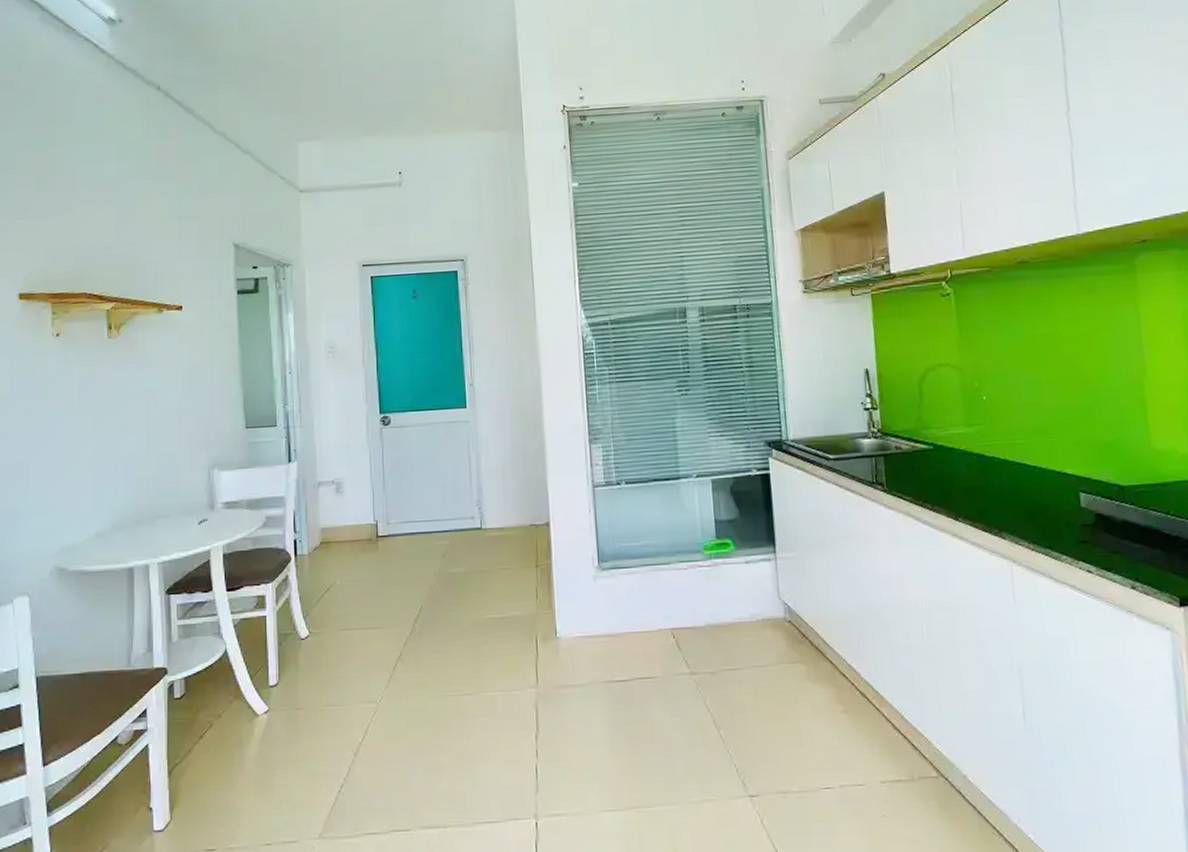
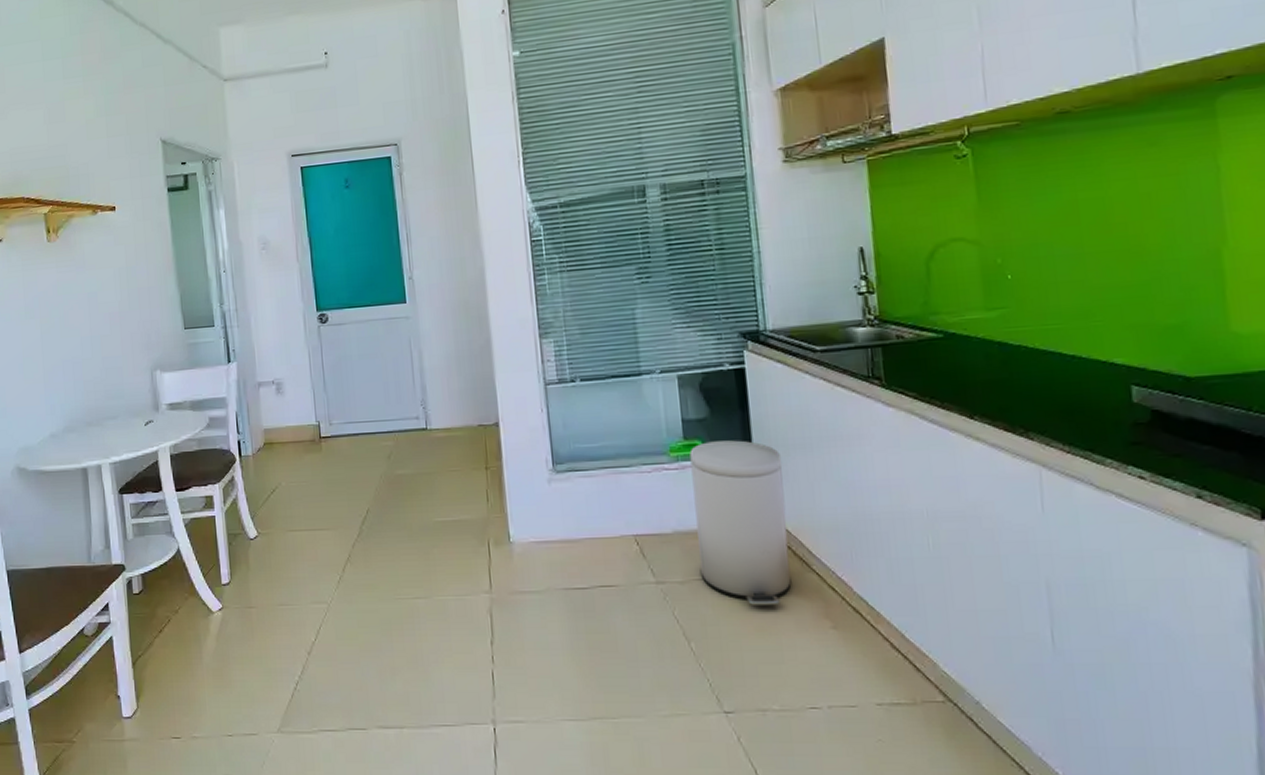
pedal bin: none [721,539,809,694] -> present [690,440,792,607]

